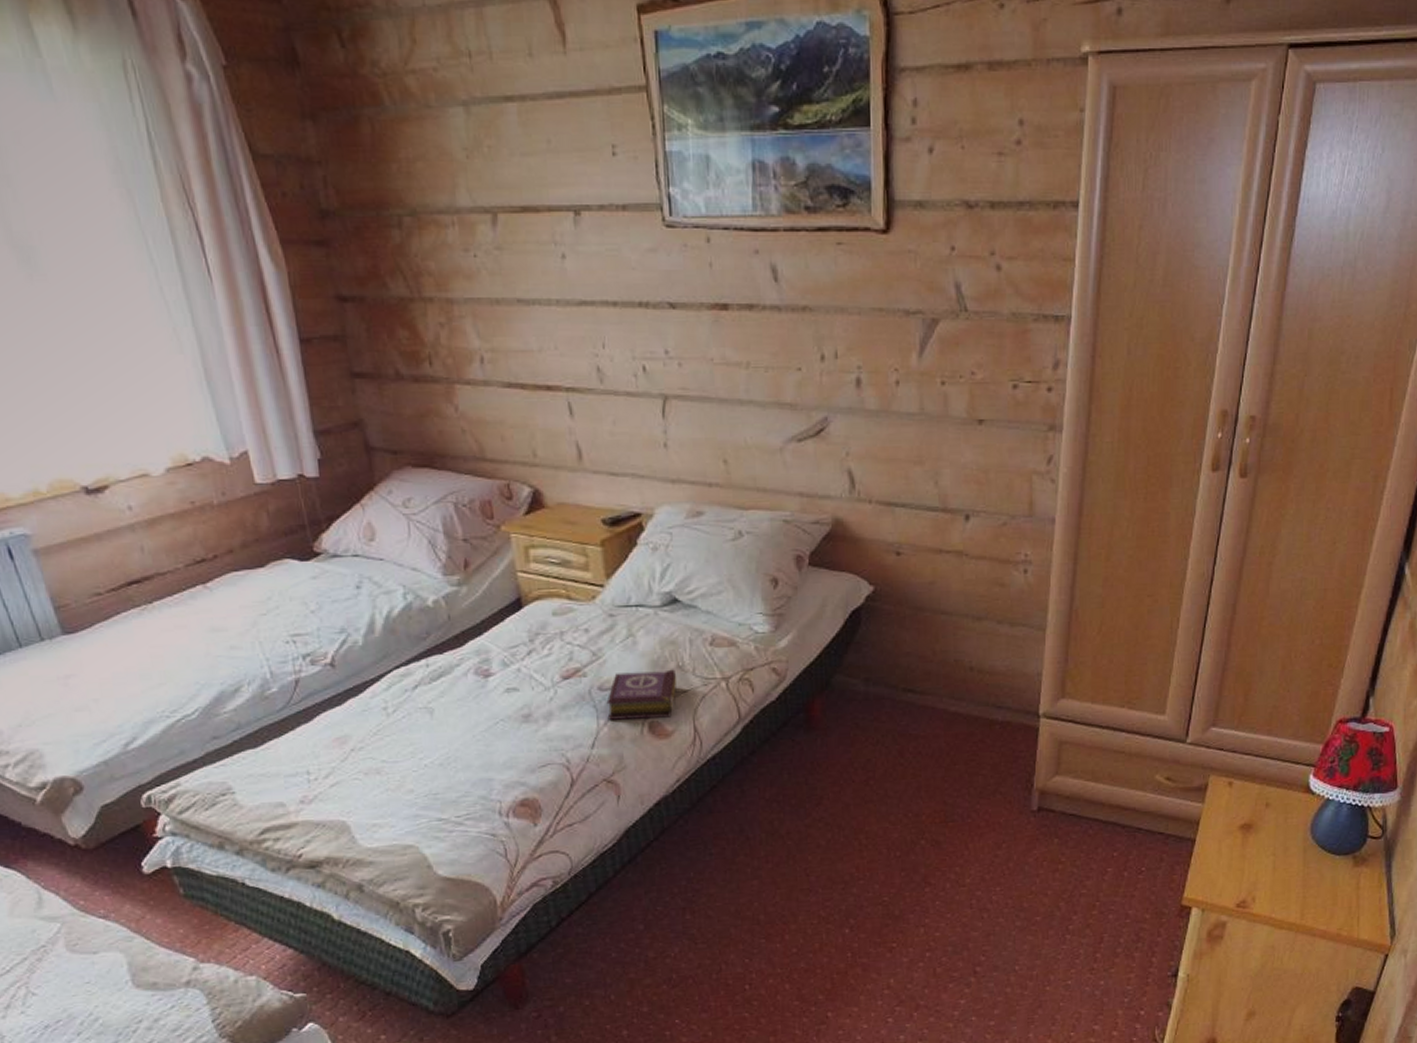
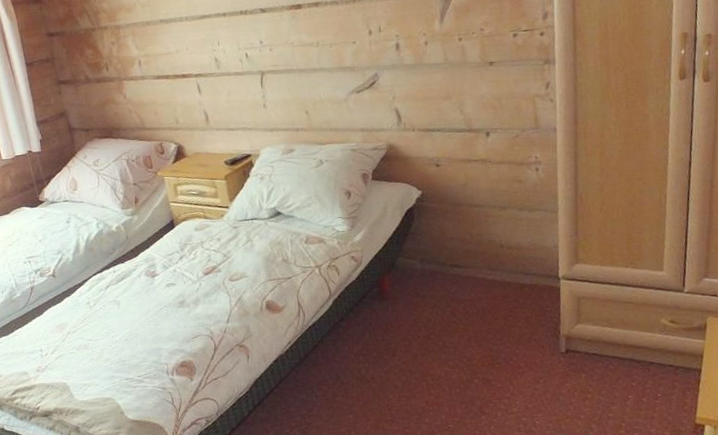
book: present [606,669,677,720] -> none [235,262,284,302]

